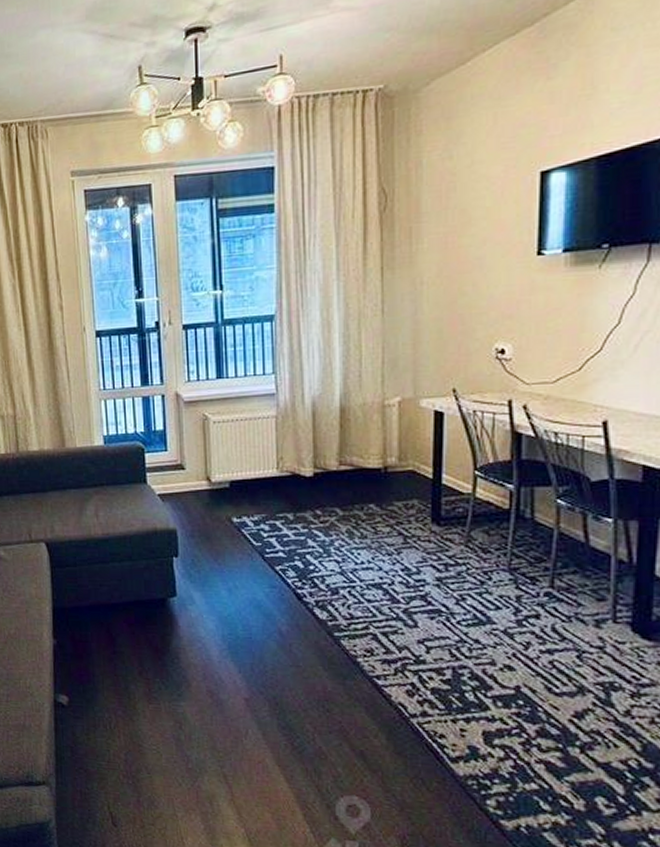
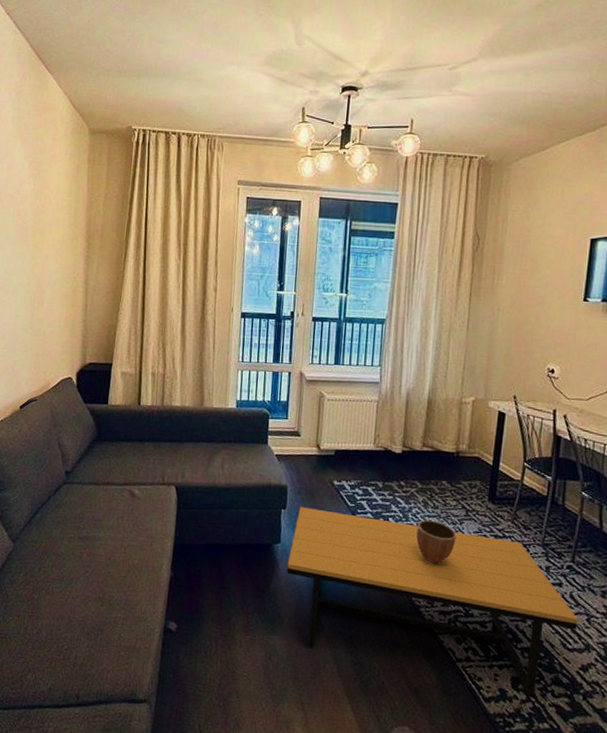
coffee table: none [187,552,565,752] -> present [286,507,578,696]
decorative bowl: none [343,552,395,605] -> present [416,519,457,564]

